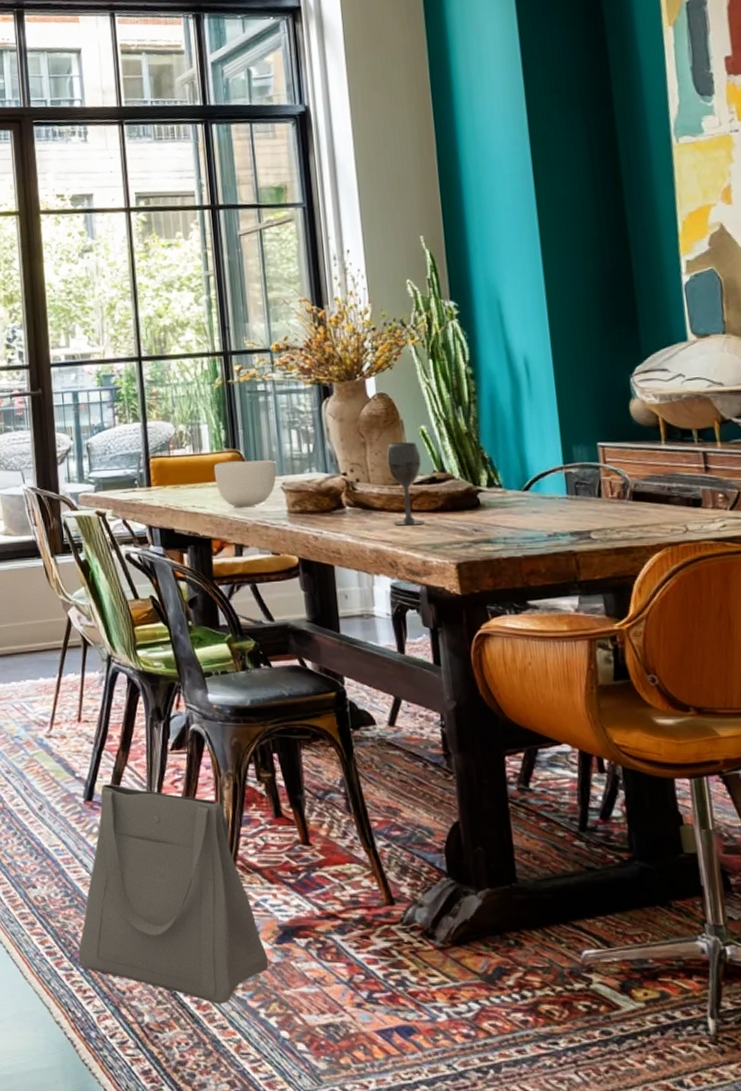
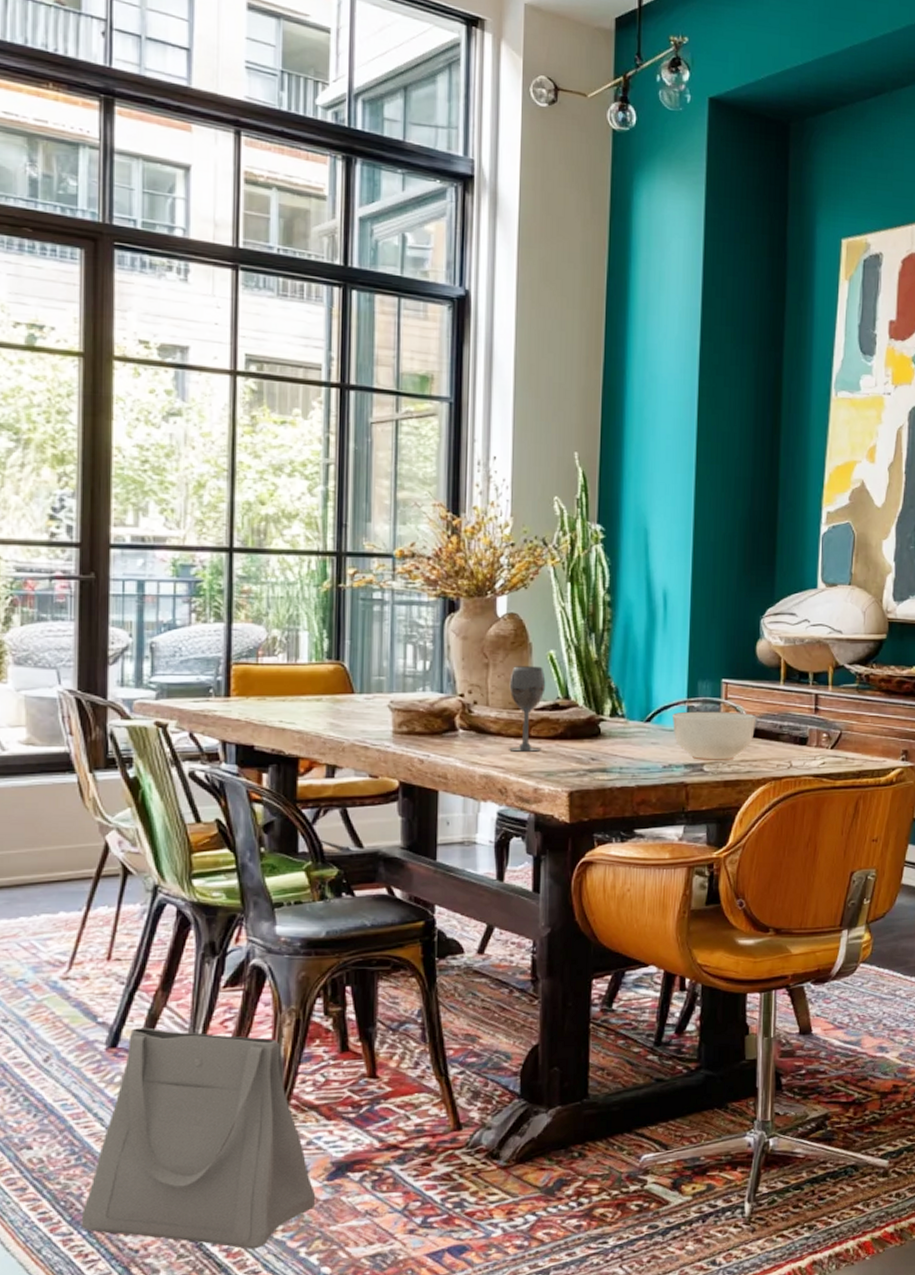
bowl: present [213,460,277,508] -> none [310,673,384,726]
bowl: none [550,476,642,528] -> present [672,711,757,762]

